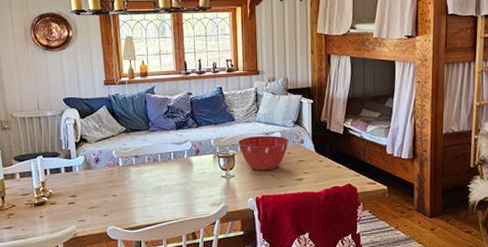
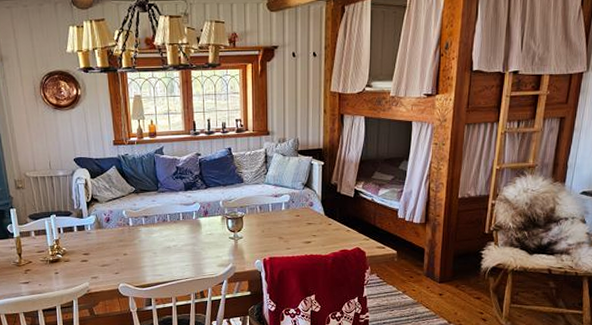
mixing bowl: present [237,136,289,171] -> none [246,198,298,233]

